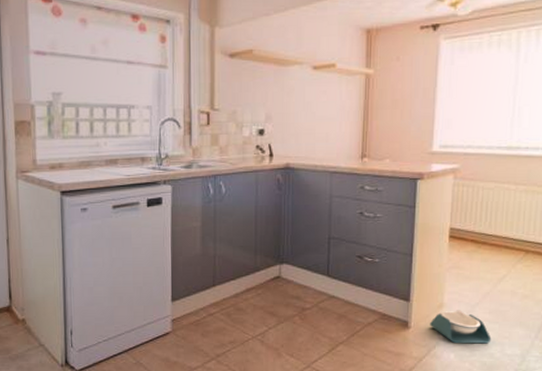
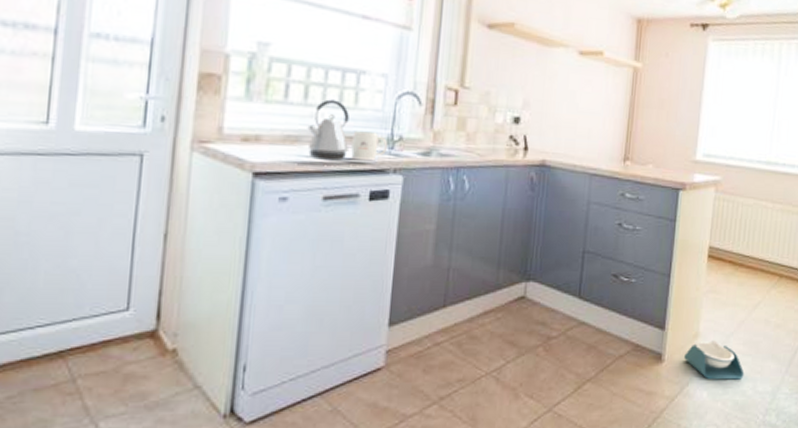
kettle: none [95,131,127,178] -> present [307,99,349,161]
mug: none [129,153,158,176] -> present [351,131,388,161]

